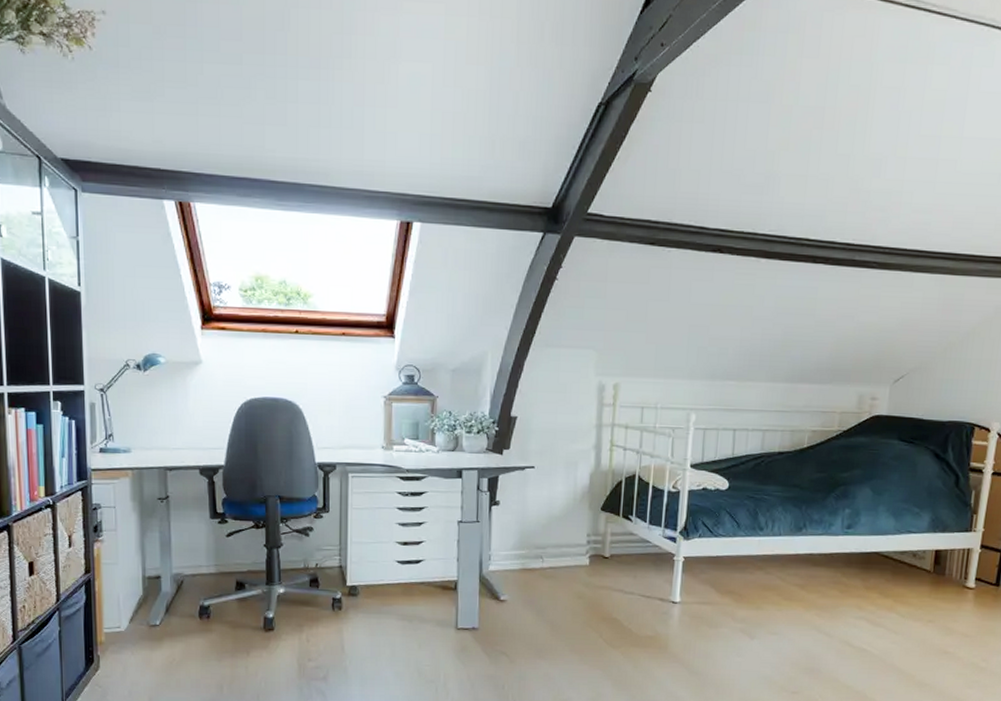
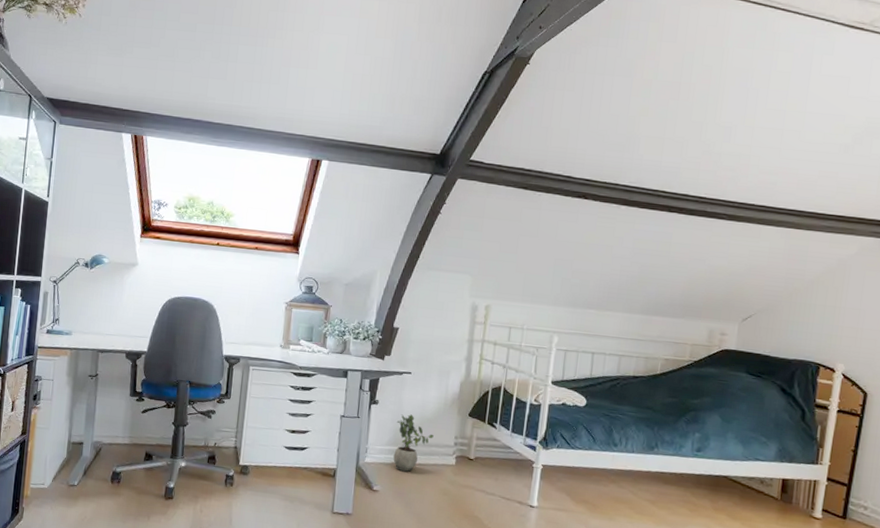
potted plant: none [520,513,564,577] -> present [393,414,434,472]

